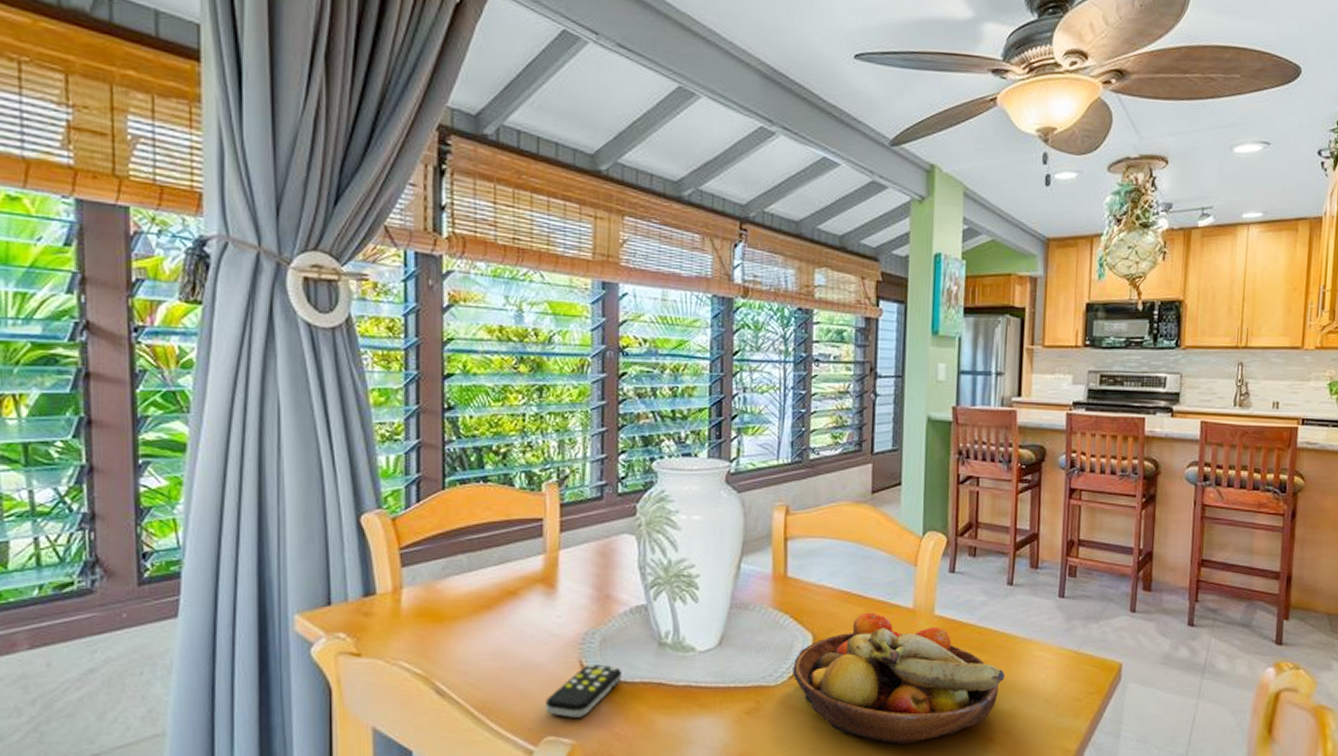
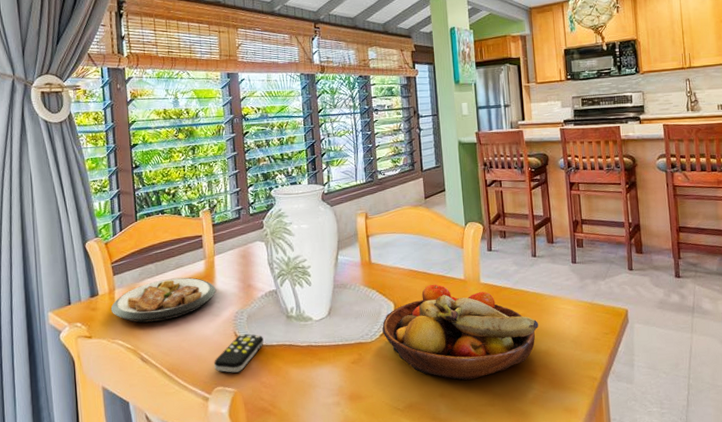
plate: none [393,577,557,639] -> present [110,277,216,323]

